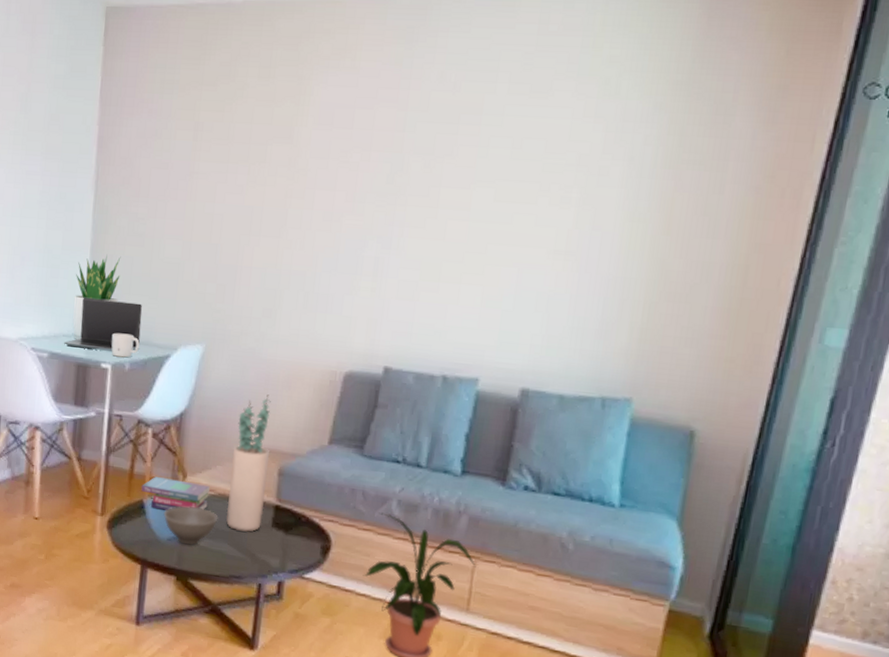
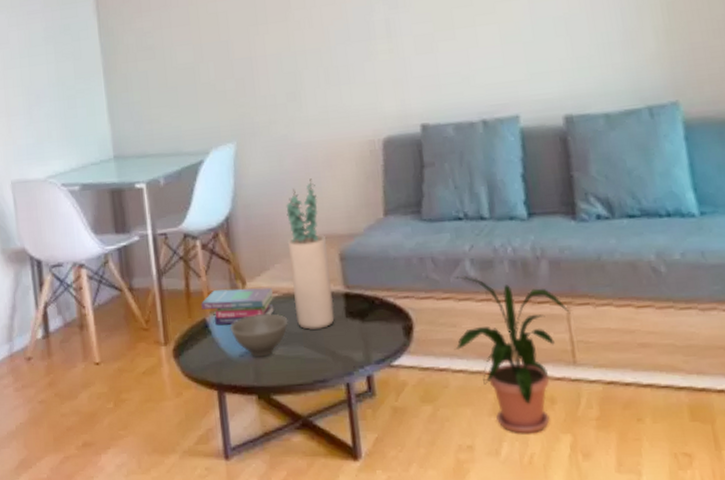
laptop computer: present [63,297,143,351] -> none [93,115,170,175]
planter: present [73,254,121,340] -> none [93,73,140,165]
mug: present [111,333,140,358] -> none [140,148,170,174]

